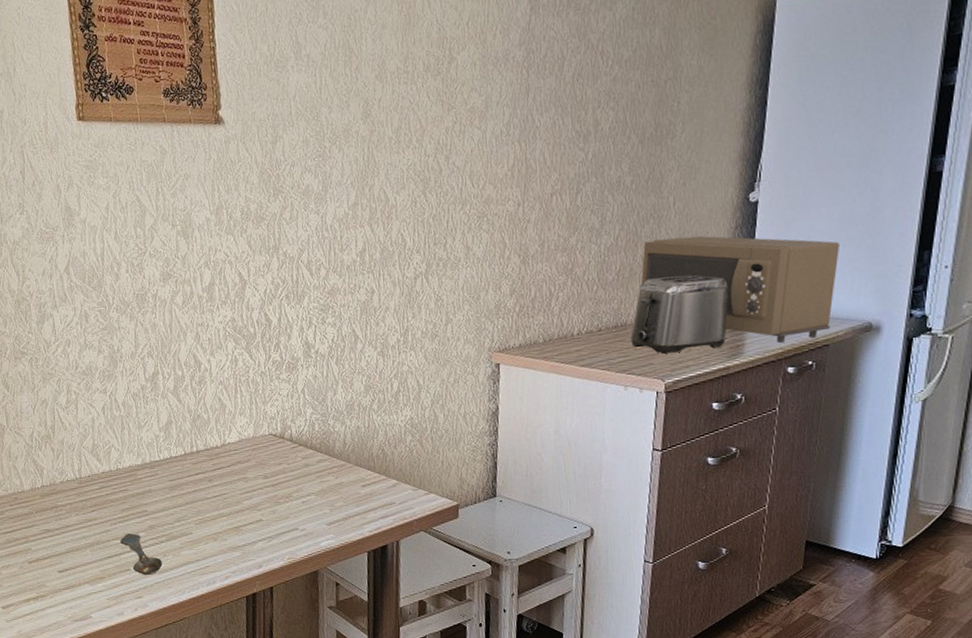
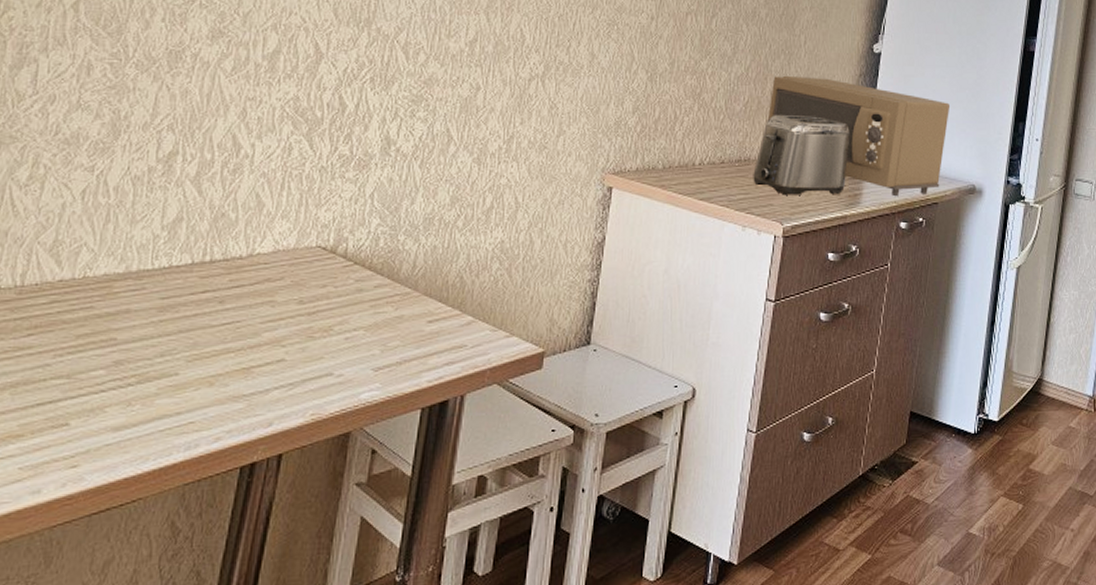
spoon: present [120,533,162,576] -> none [63,370,123,434]

